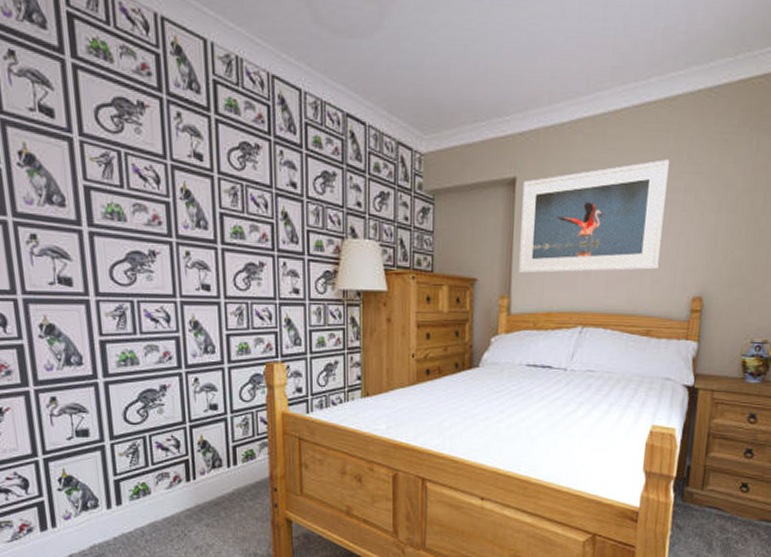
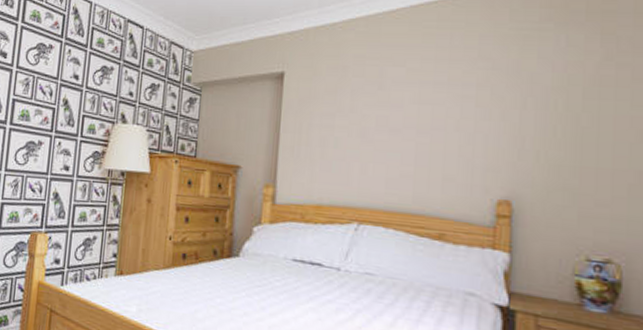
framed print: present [519,159,669,274] -> none [285,55,456,168]

